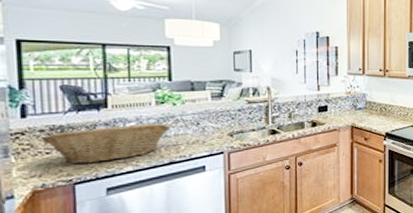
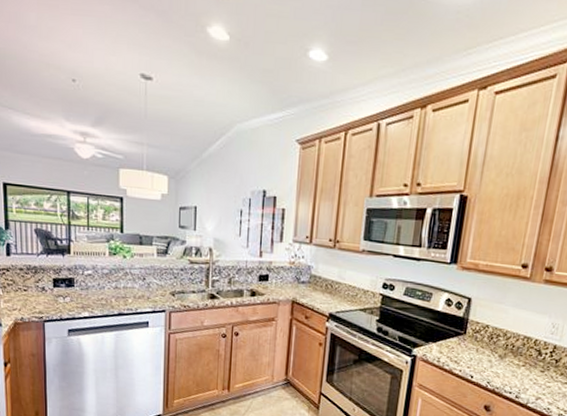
fruit basket: present [41,123,170,165] -> none [21,270,120,305]

